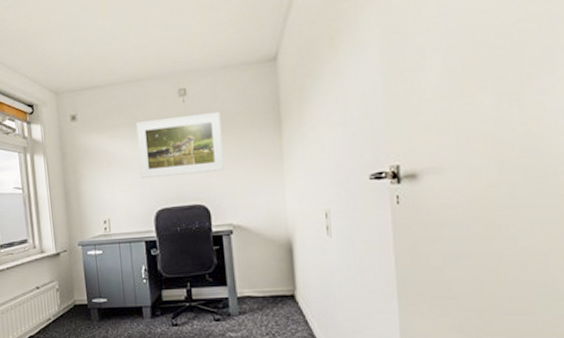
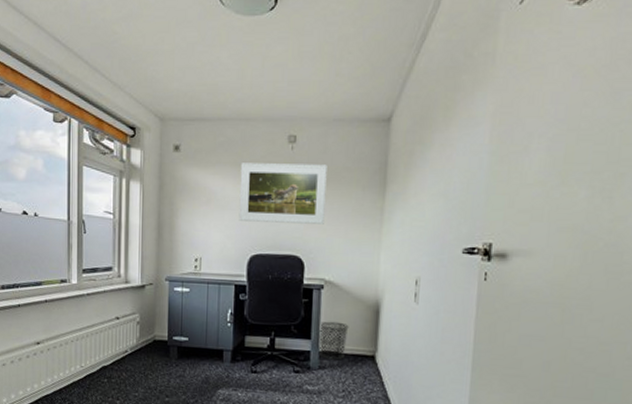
trash can: none [233,265,264,304] -> present [318,321,349,360]

